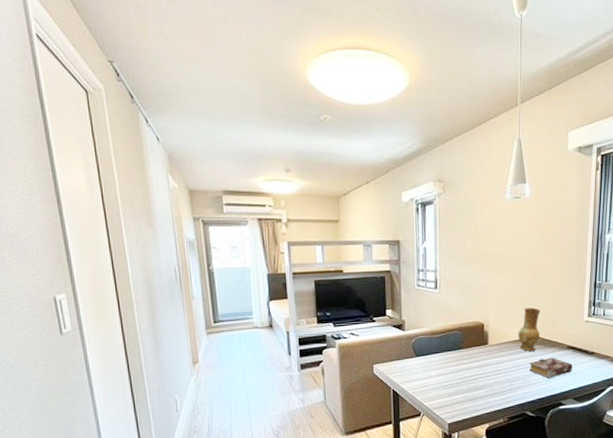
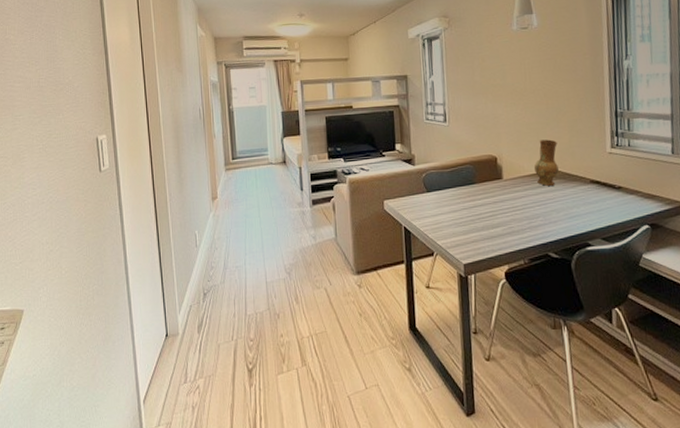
book: present [529,357,573,378] -> none [549,192,599,216]

